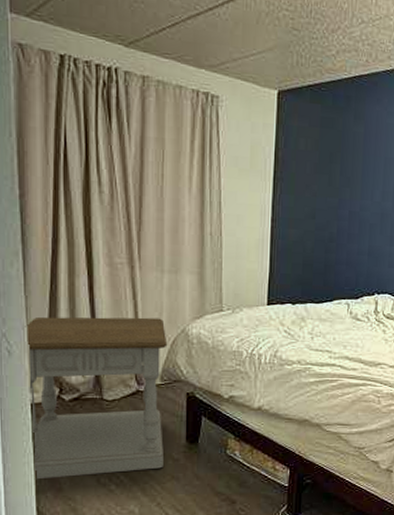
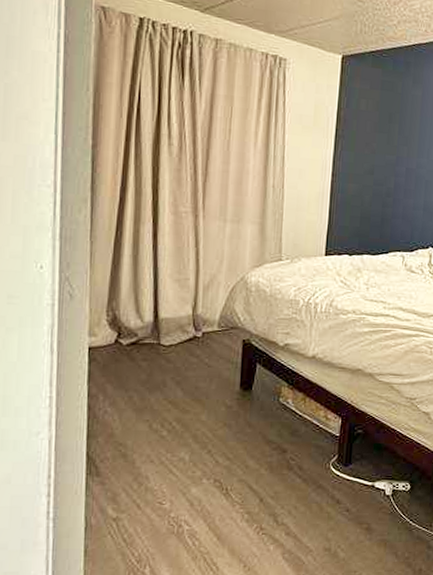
side table: present [25,316,168,480] -> none [86,261,227,424]

